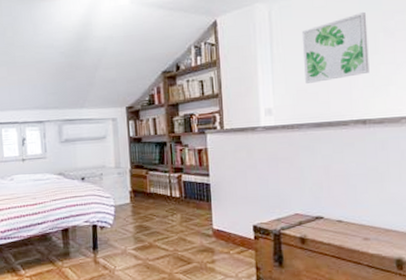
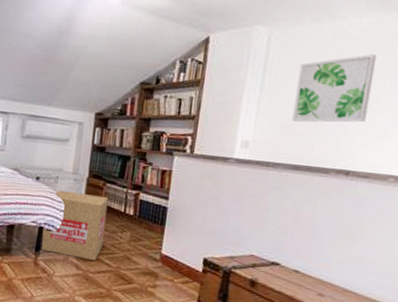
cardboard box: none [96,184,157,248] -> present [41,190,109,260]

